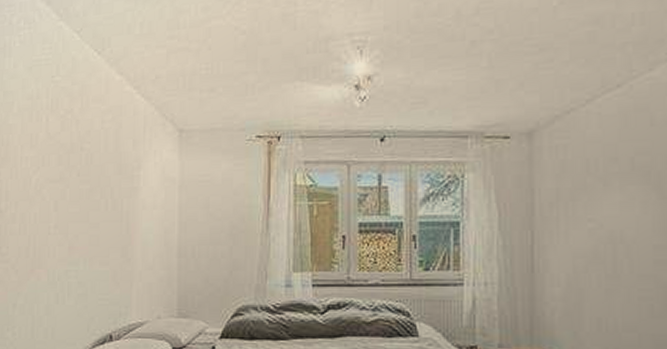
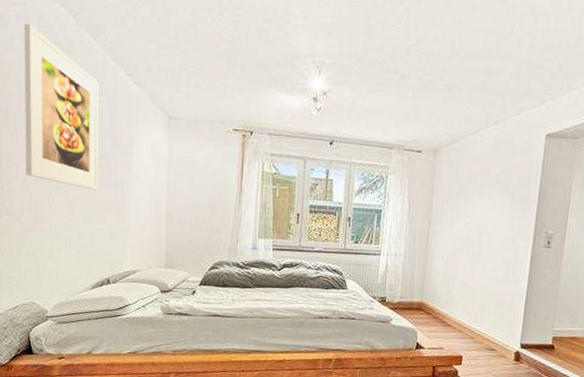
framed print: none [24,47,103,226] -> present [24,23,99,190]

